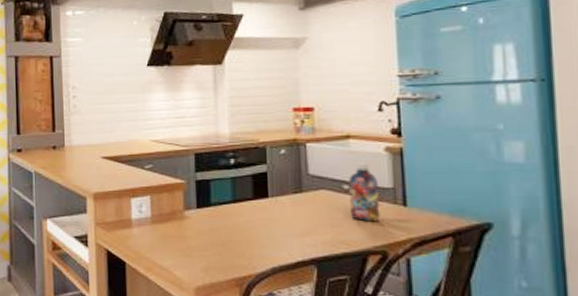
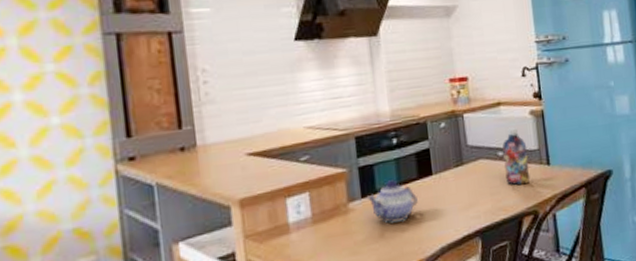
teapot: none [201,196,251,237] -> present [366,179,418,223]

